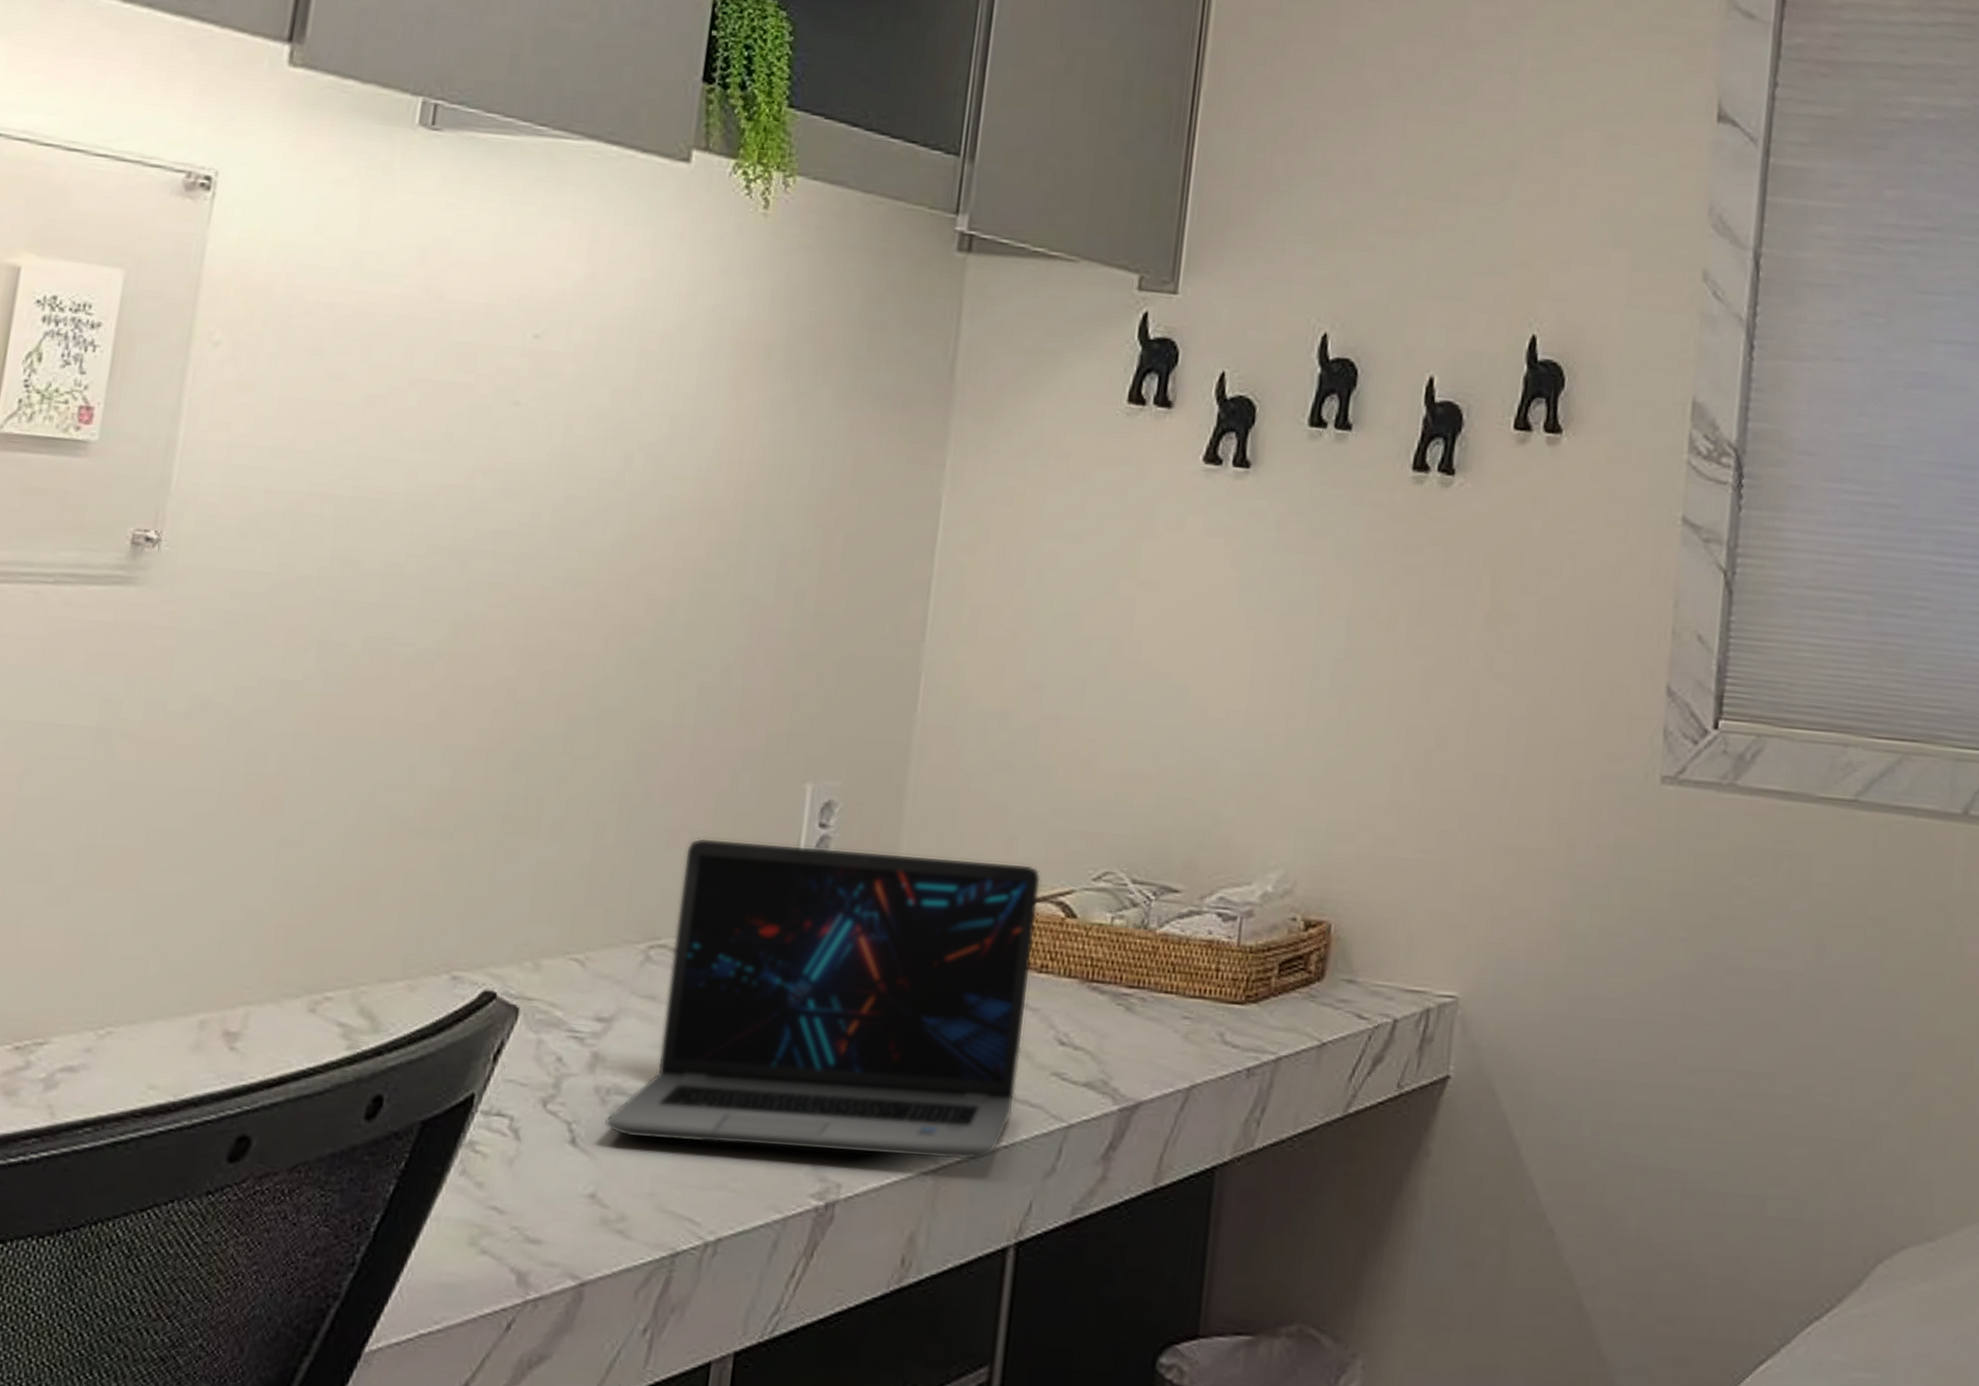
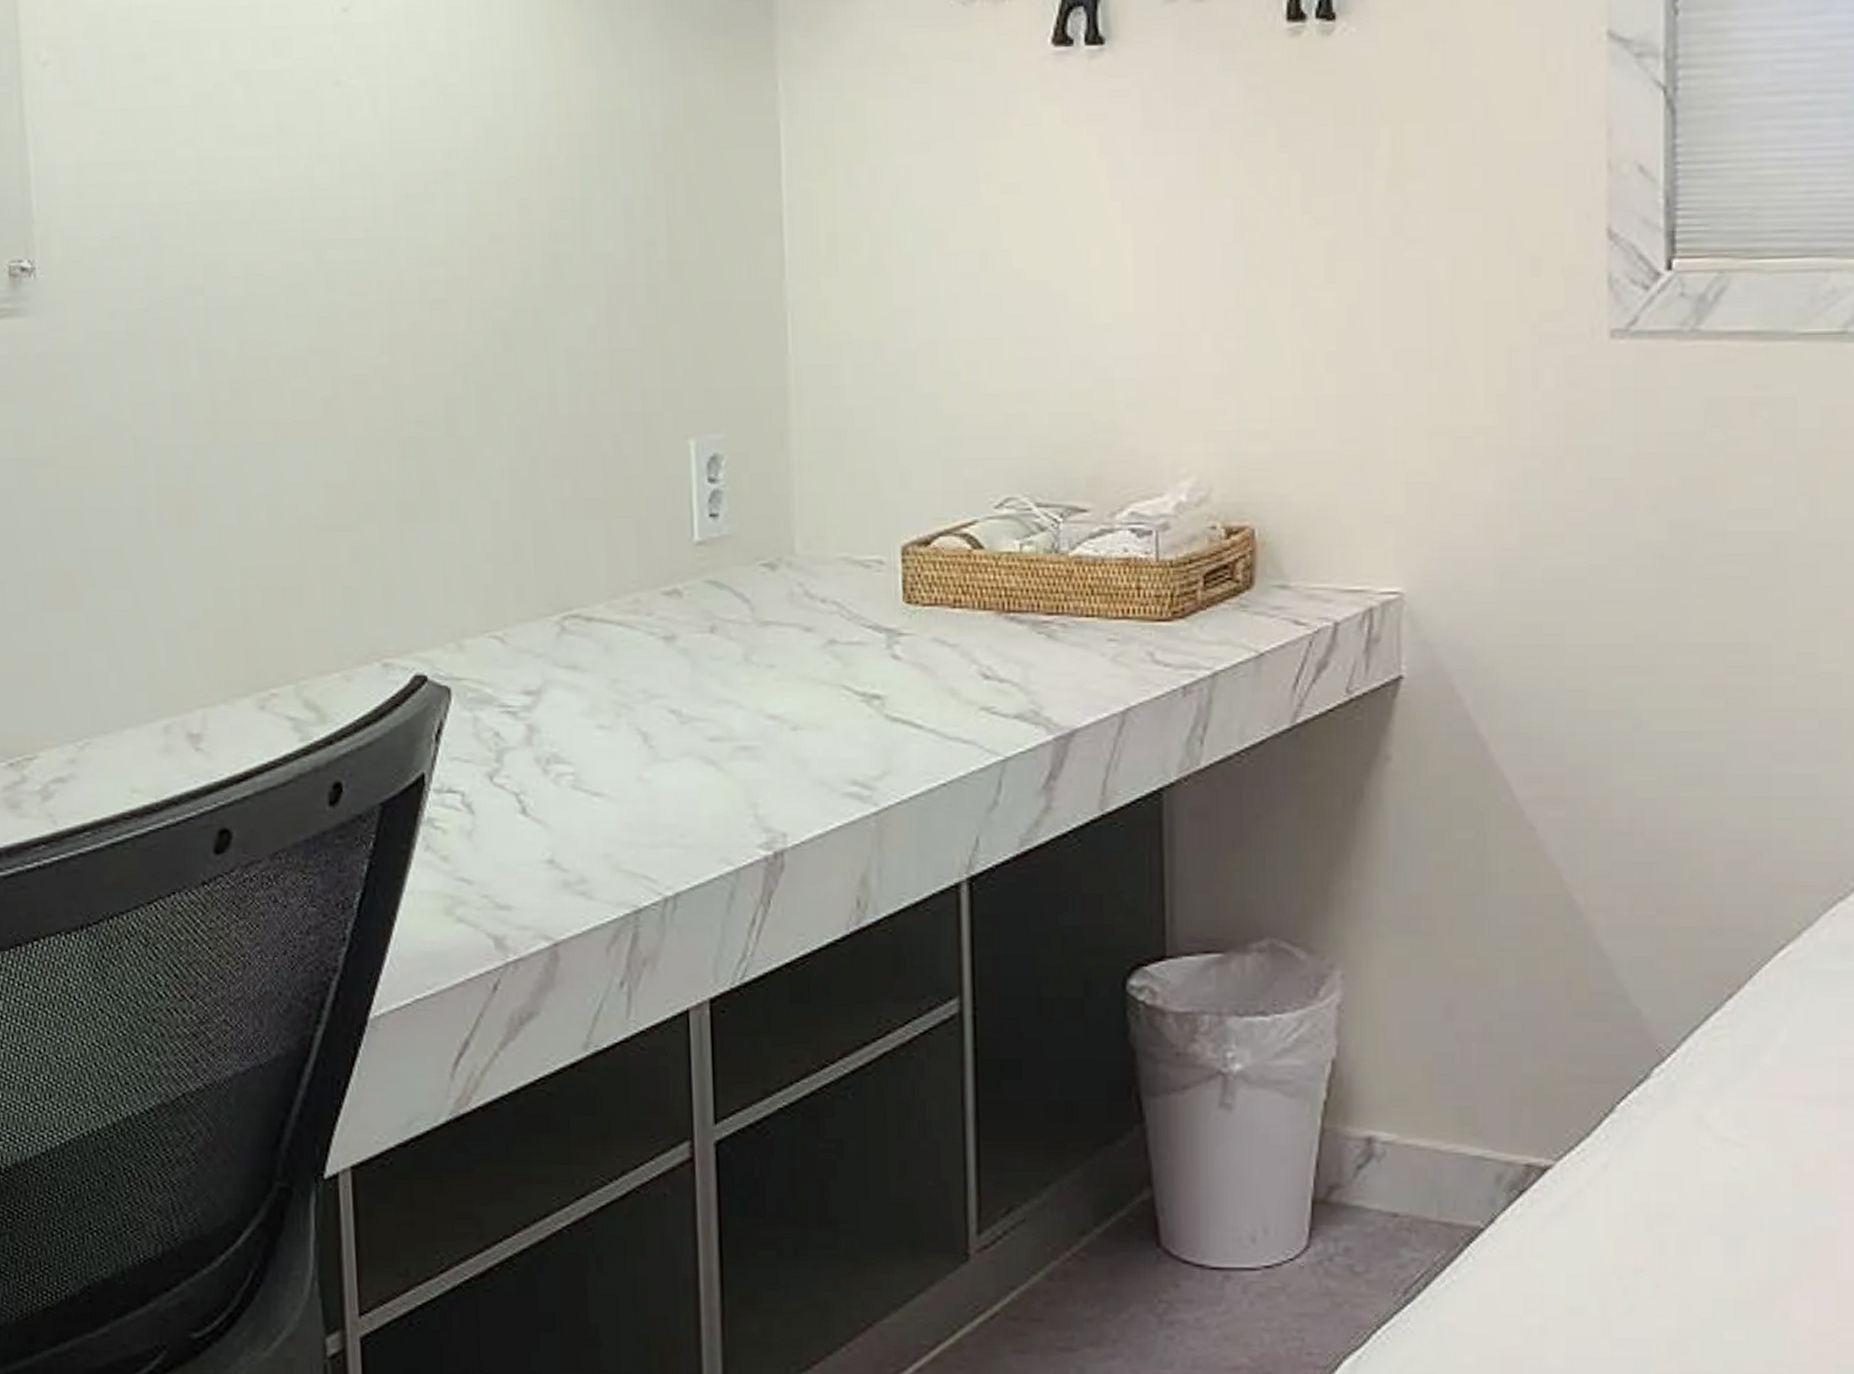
laptop: present [604,837,1041,1161] -> none [549,498,947,803]

